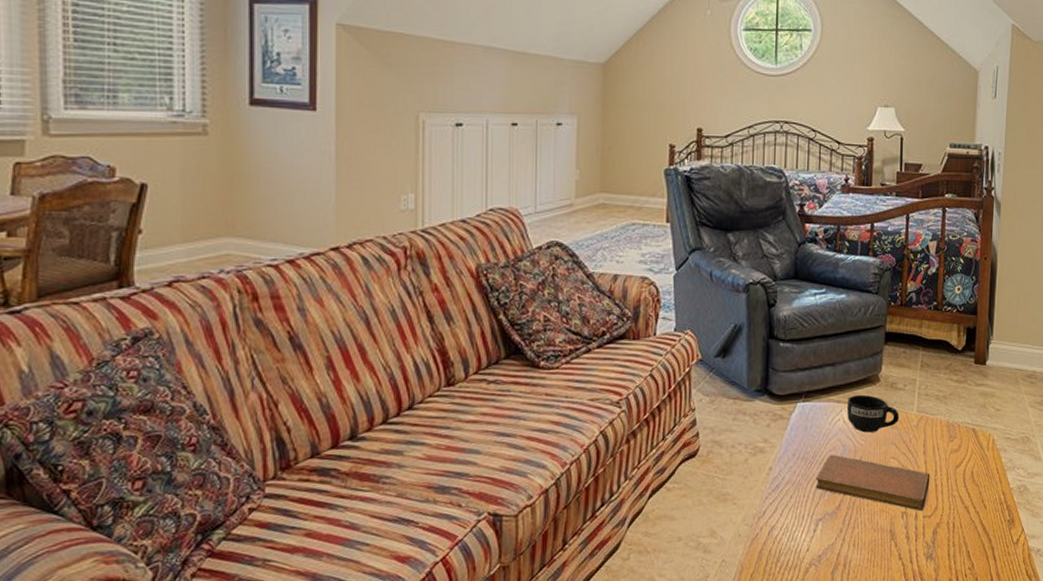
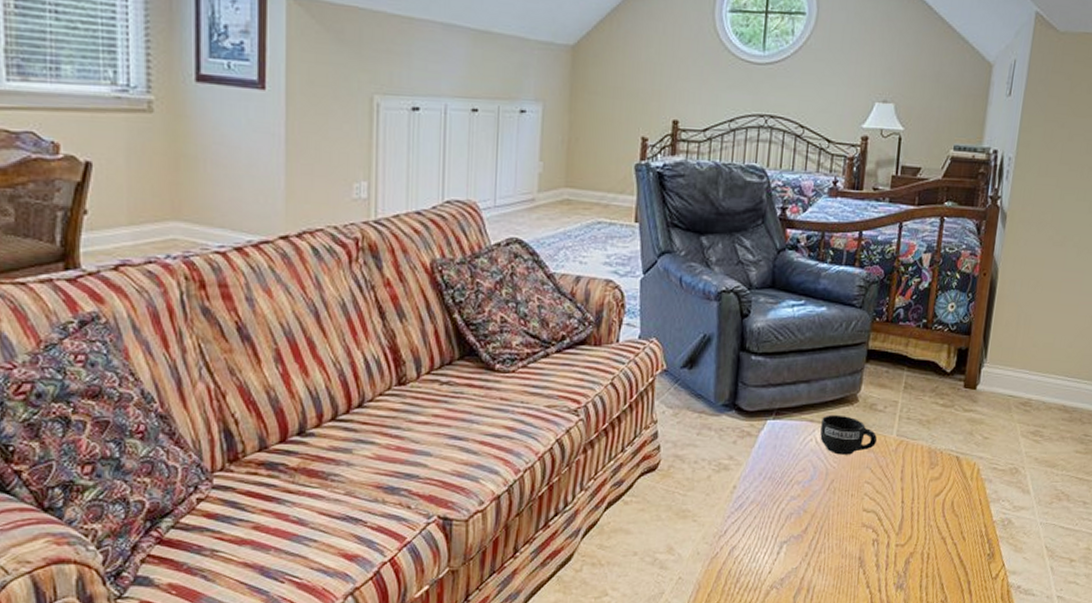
notebook: present [815,454,930,512] -> none [781,476,907,540]

